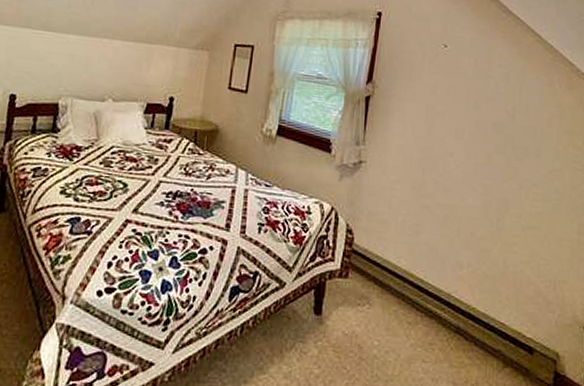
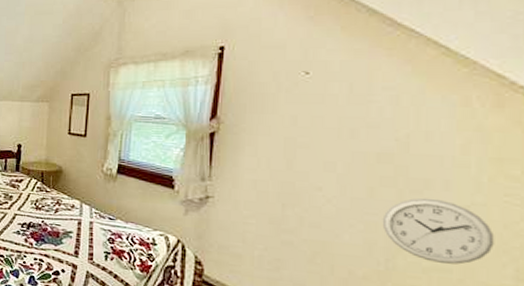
wall clock: none [495,164,567,223] -> present [382,197,495,265]

